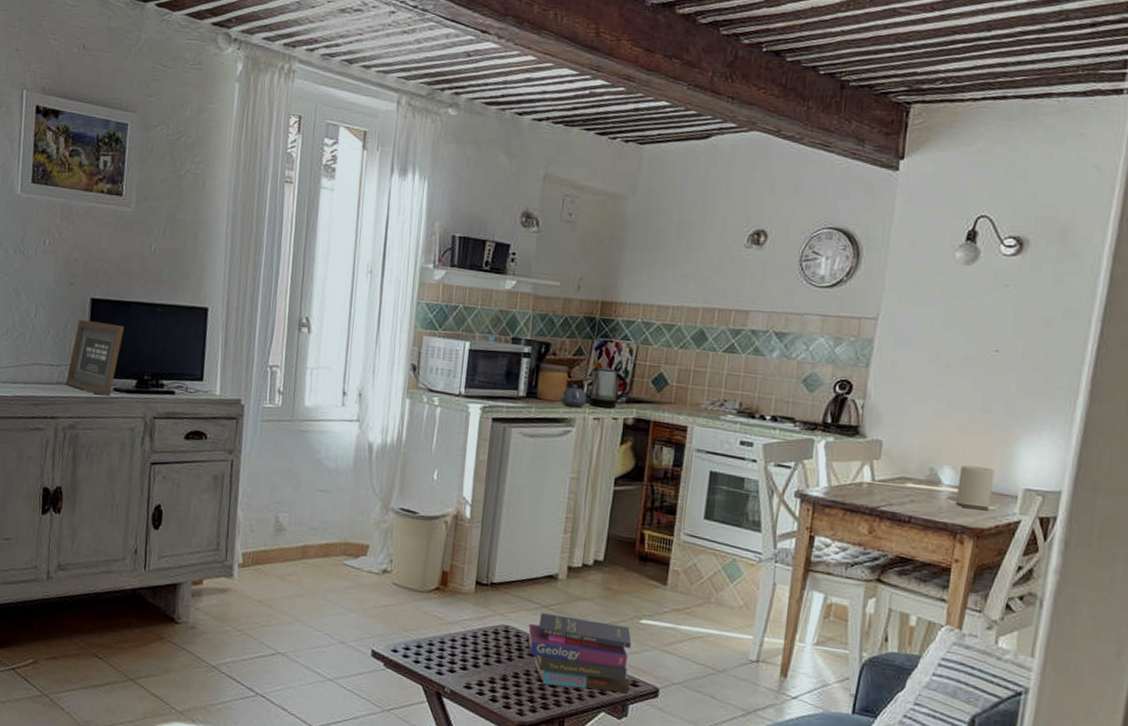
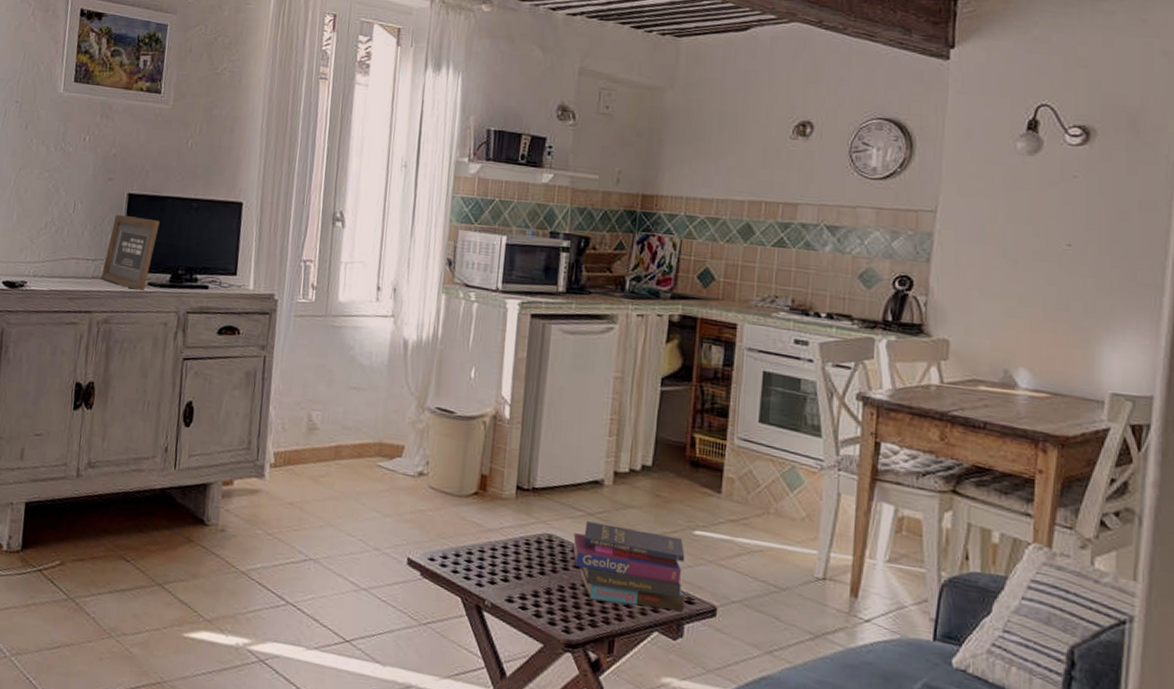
jar: present [536,363,569,402] -> none [576,258,610,298]
teapot: present [560,384,587,408] -> none [602,279,630,304]
kettle: present [588,367,628,409] -> none [631,262,672,305]
candle: present [946,465,1001,511] -> none [1024,366,1086,417]

